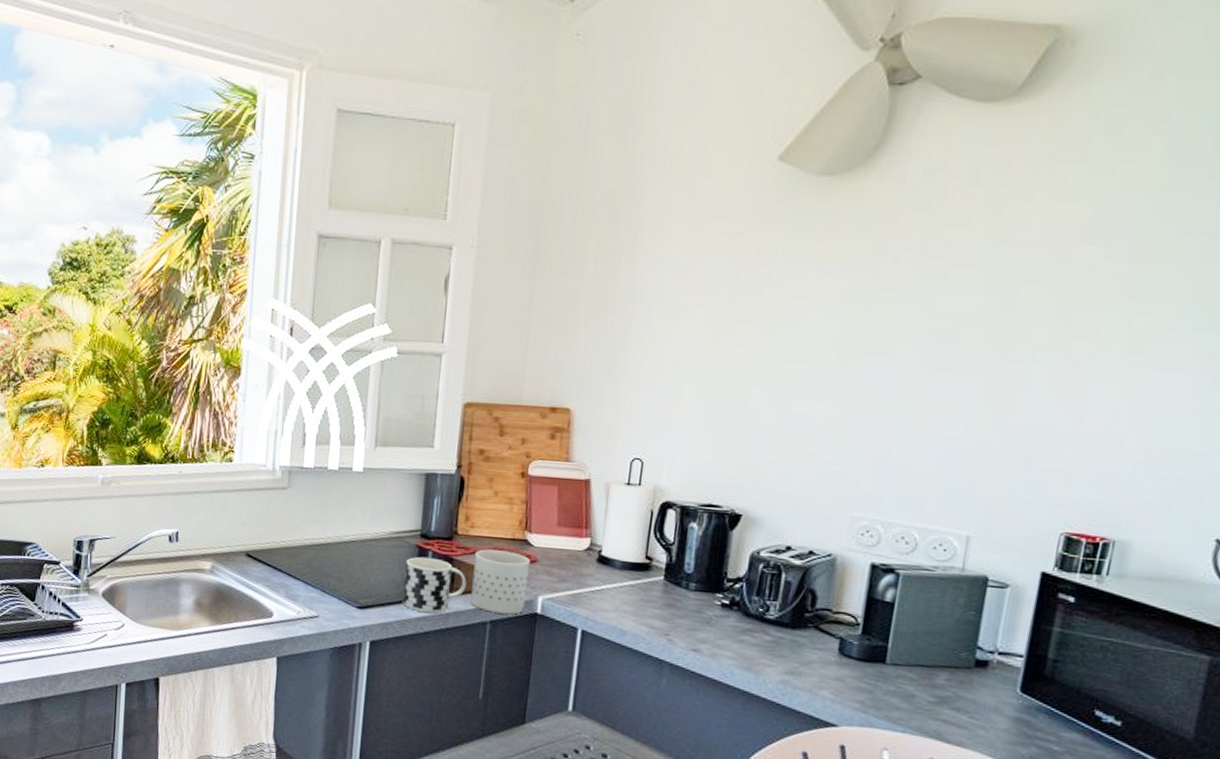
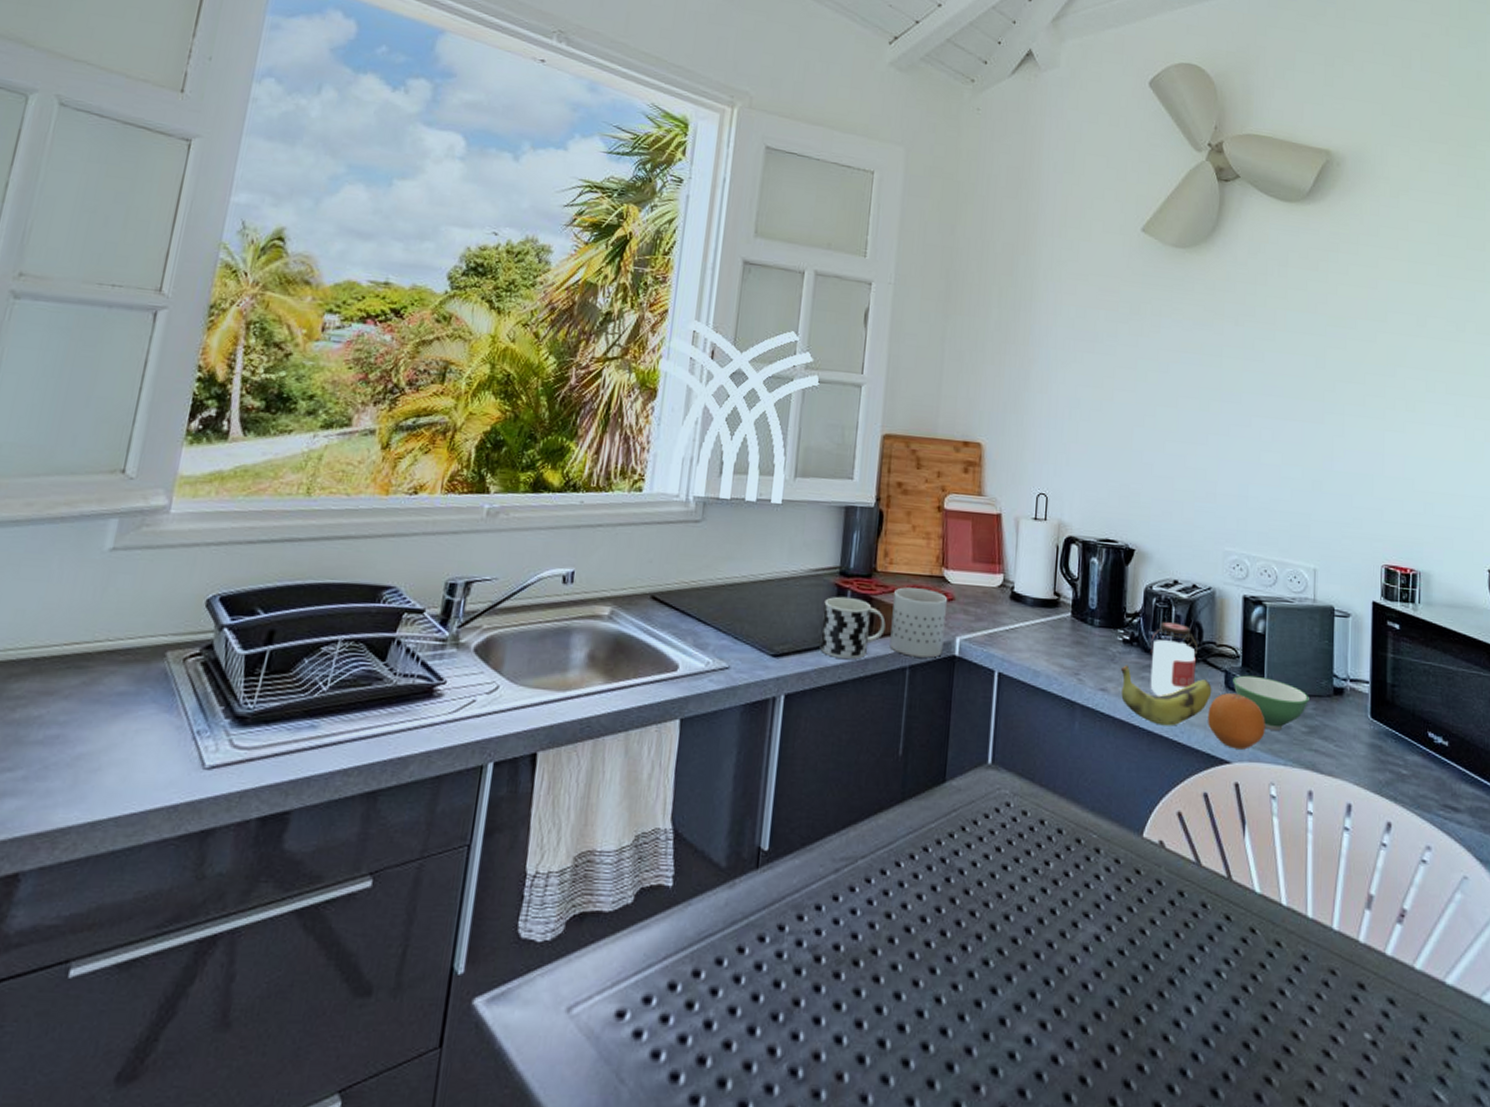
banana: none [715,628,823,688] -> present [1121,665,1212,726]
jar: none [749,587,810,660] -> present [1150,622,1198,696]
fruit: none [814,659,884,715] -> present [1208,693,1265,750]
bowl: none [848,642,943,699] -> present [1233,675,1309,731]

